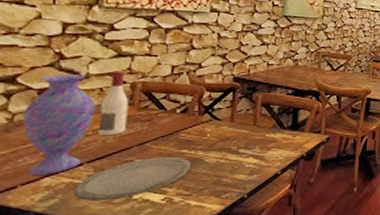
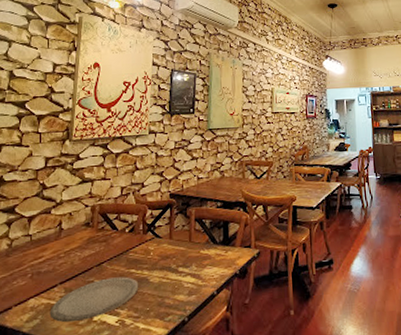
vase: present [22,74,96,175] -> none [17,201,67,296]
wine bottle: present [98,71,129,136] -> none [68,196,90,258]

